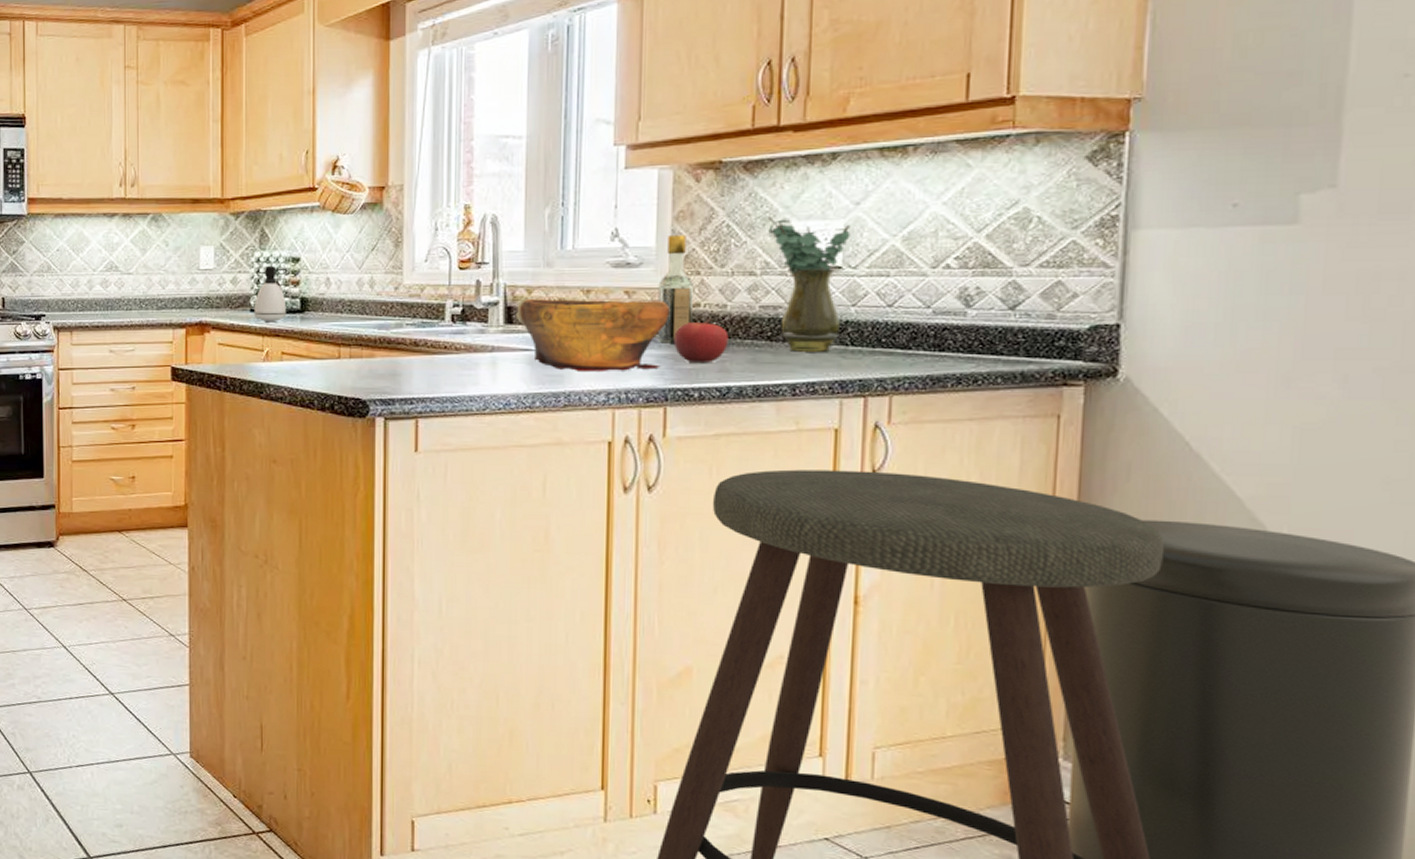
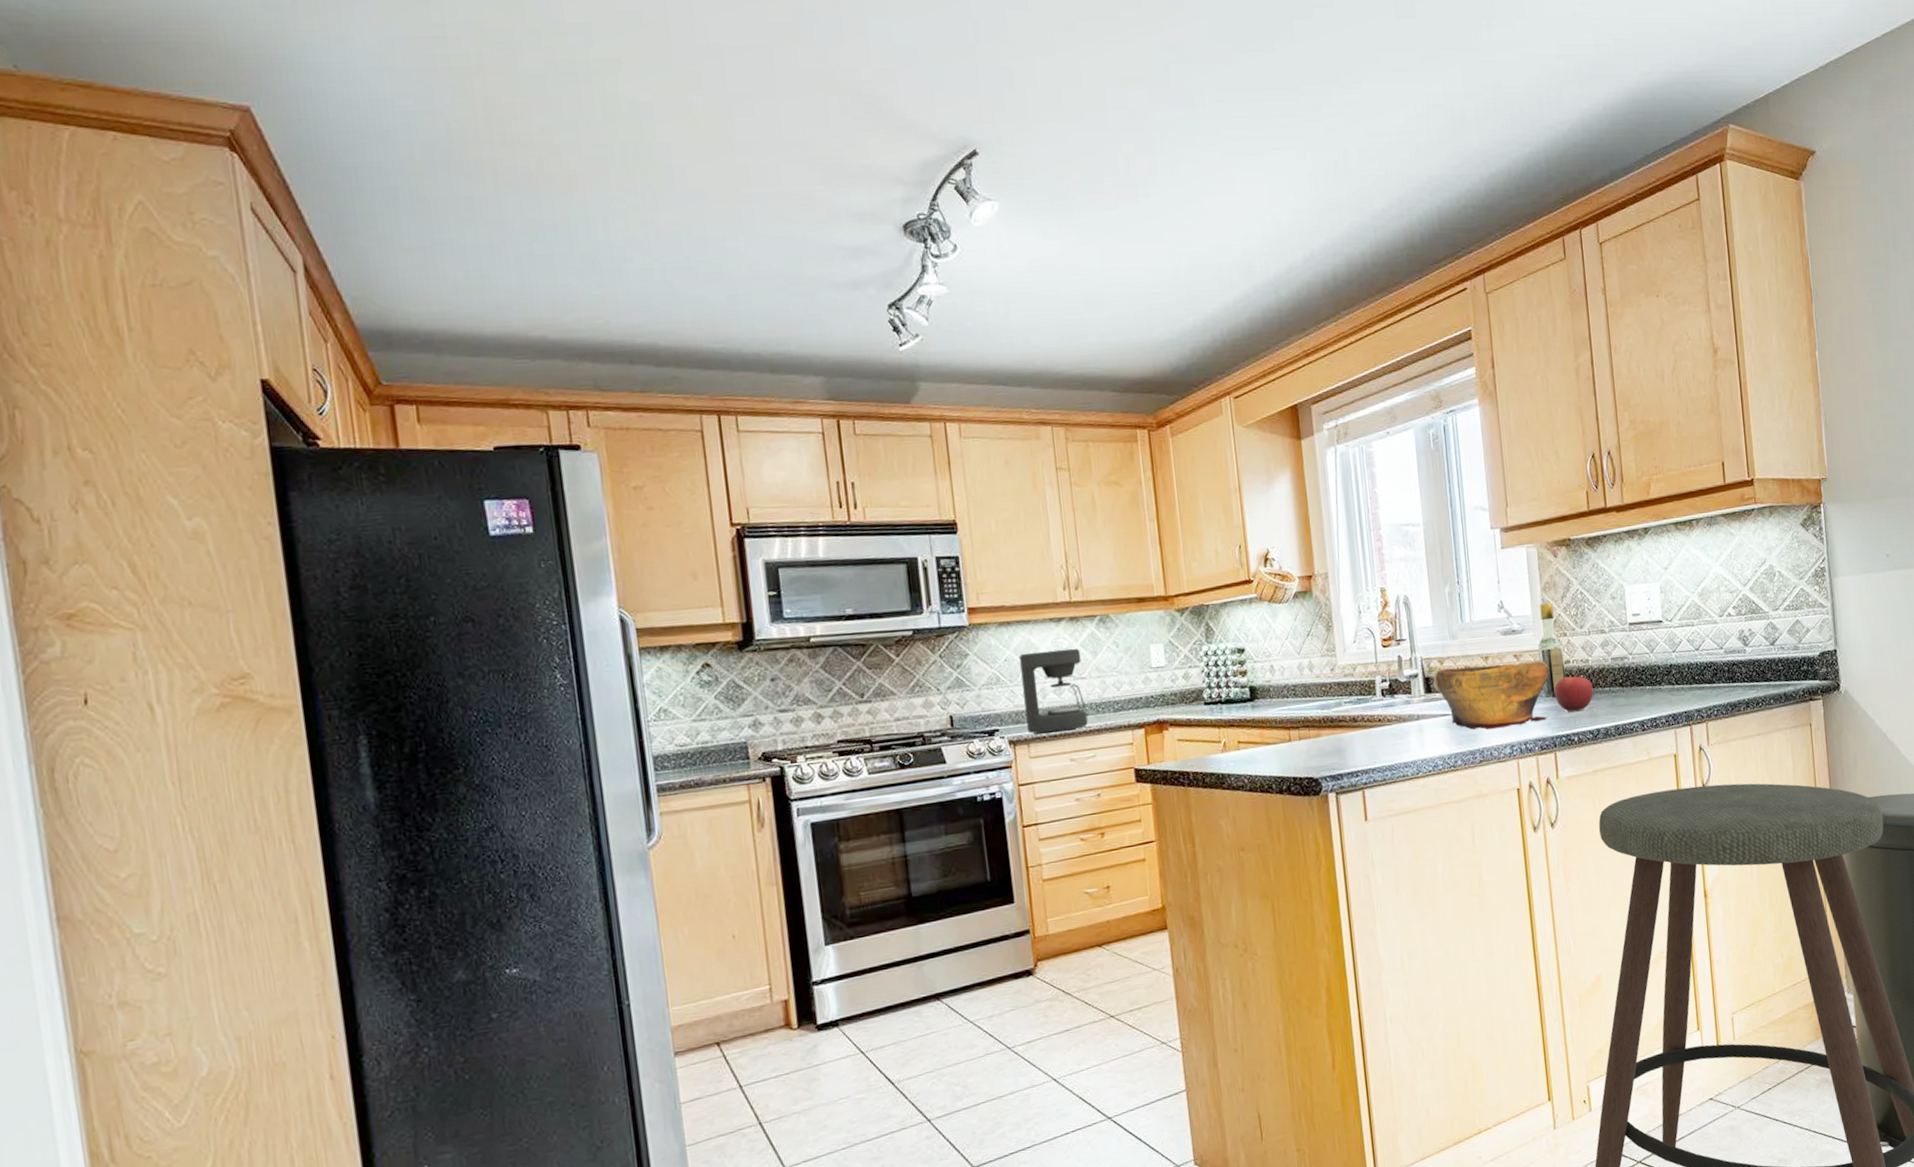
coffee maker: none [71,243,130,322] -> present [1019,648,1088,734]
soap dispenser: present [253,266,288,322] -> none [1207,659,1238,713]
vase: present [768,216,851,352] -> none [1608,583,1667,694]

